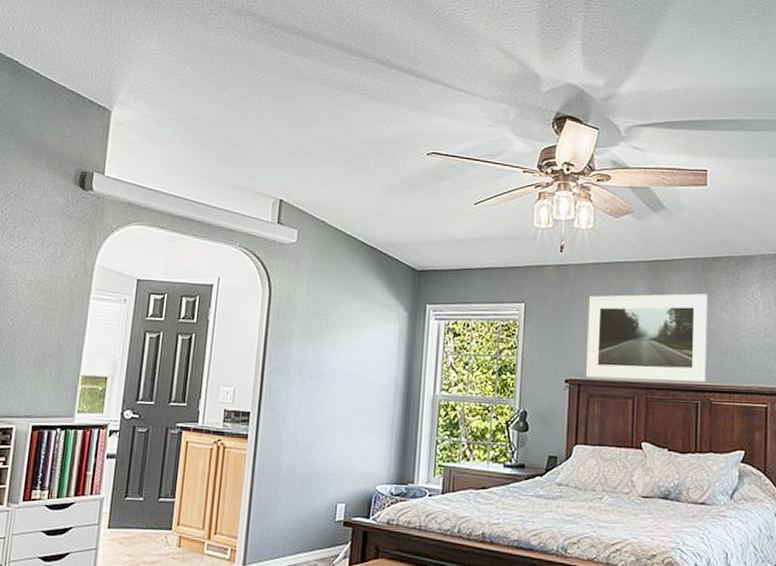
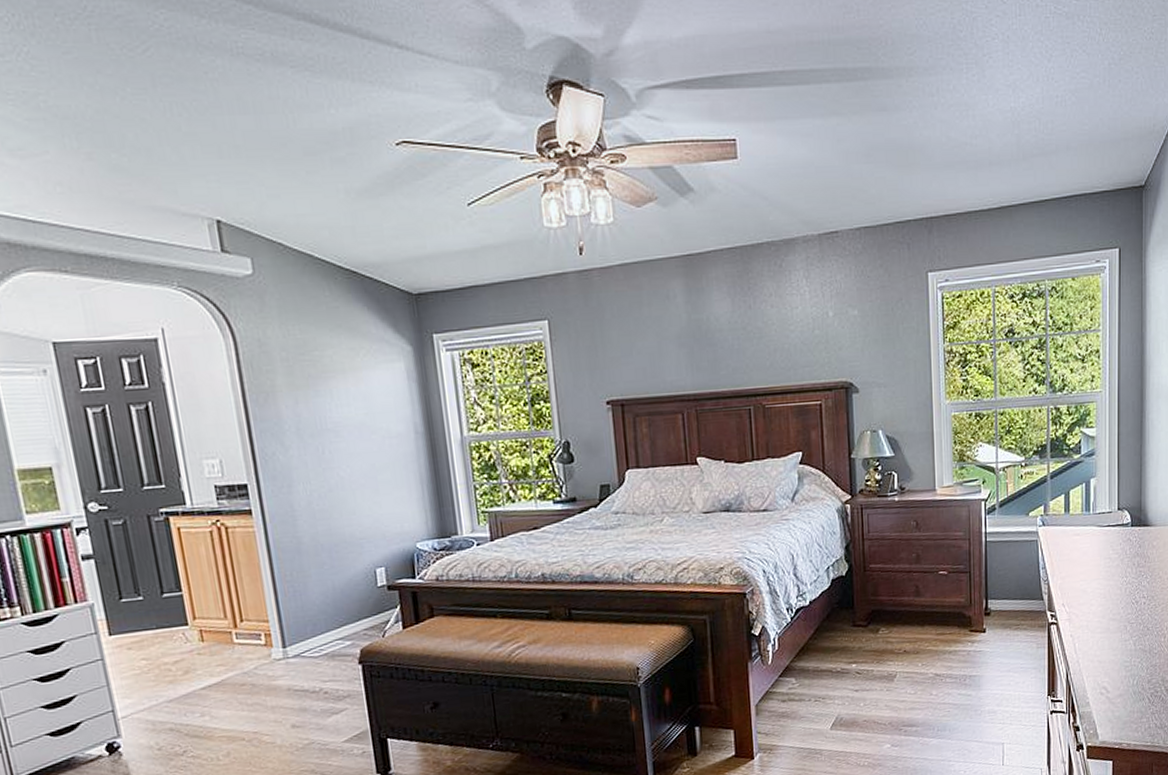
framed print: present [585,293,708,383] -> none [619,288,757,396]

